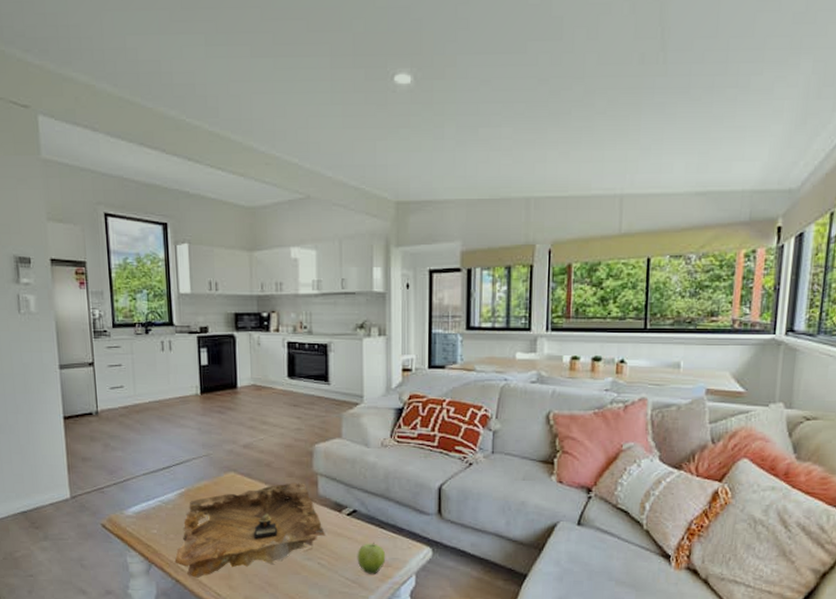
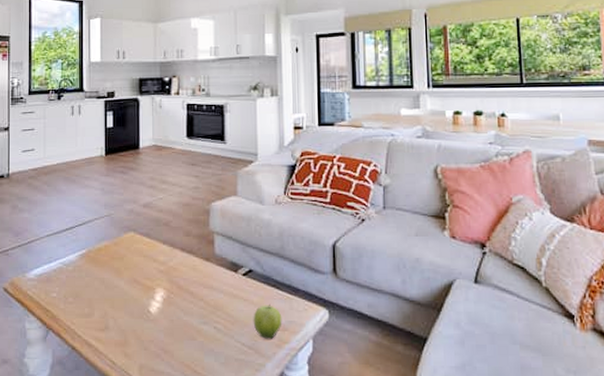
decorative tray: present [174,483,326,578] -> none [72,242,222,345]

